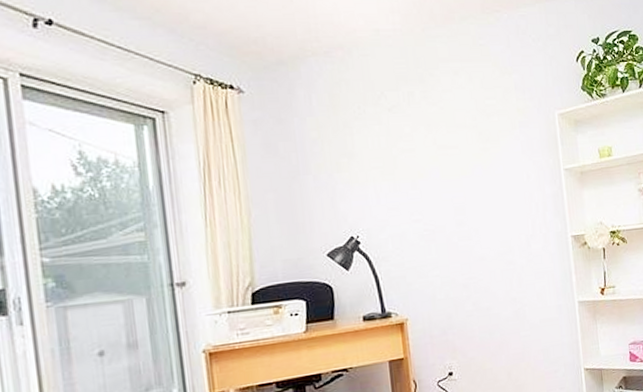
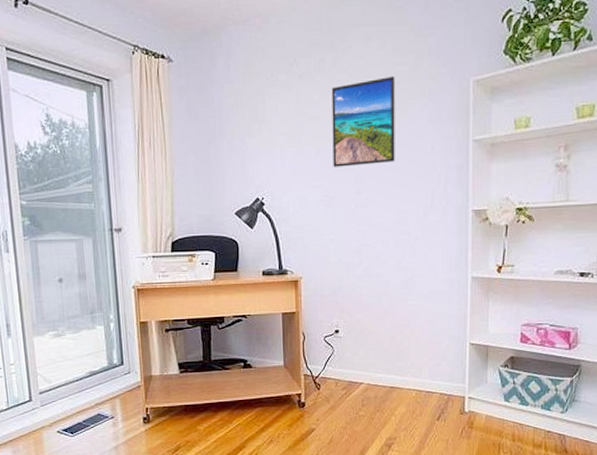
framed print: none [423,109,494,200] -> present [331,75,395,167]

